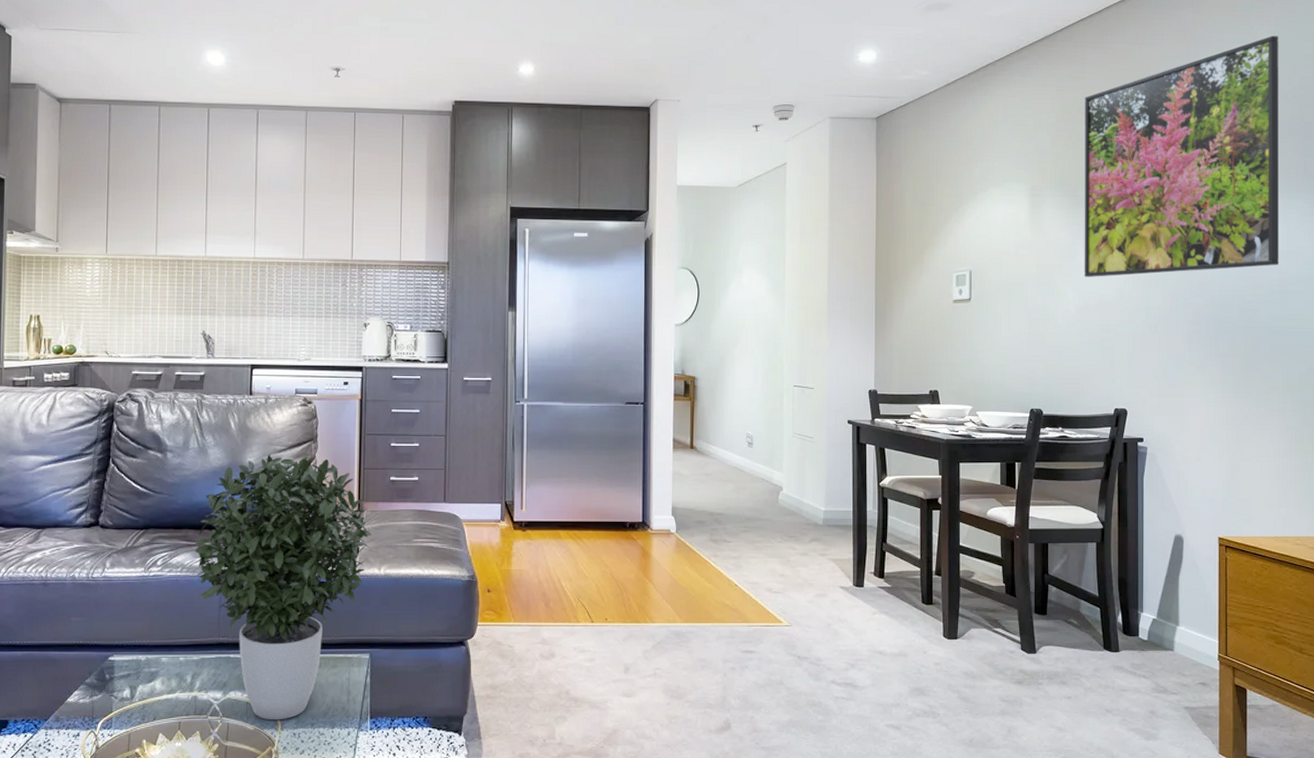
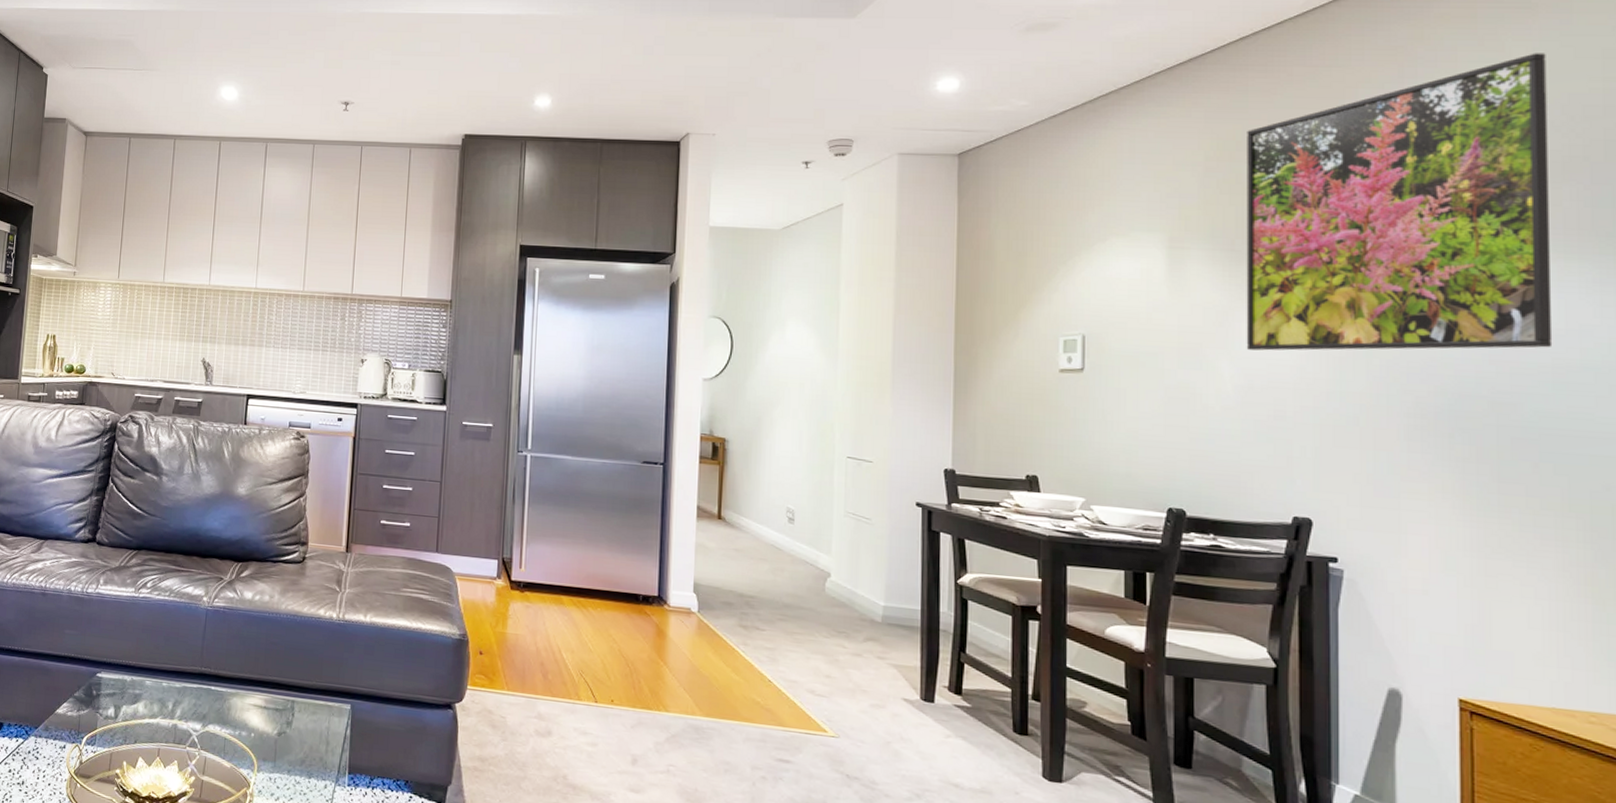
potted plant: present [194,453,372,721] -> none [182,485,360,762]

